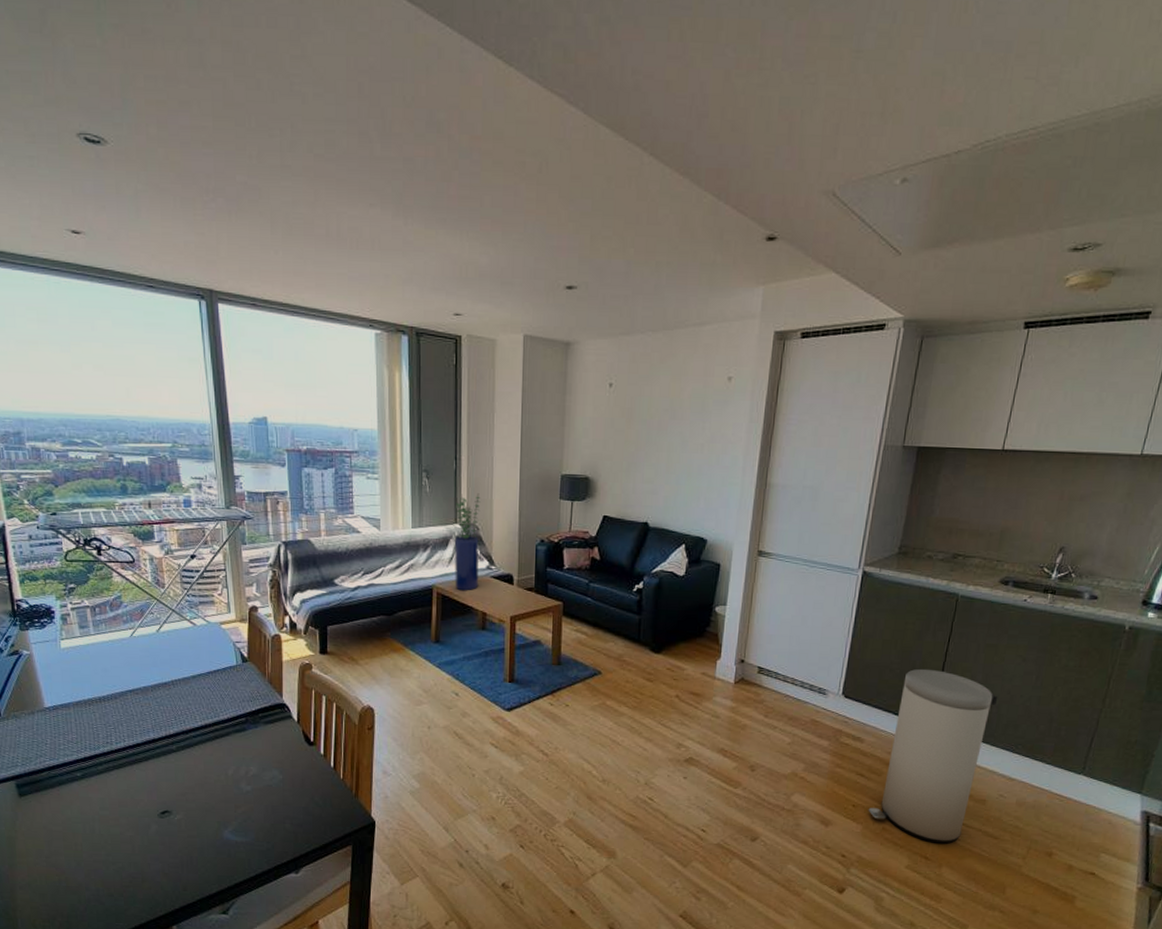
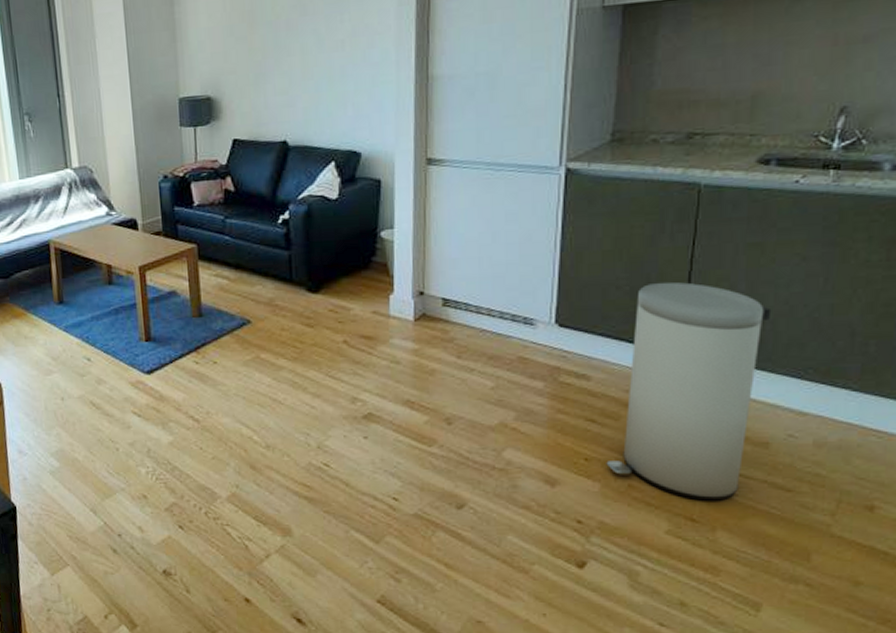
vase: present [454,493,481,591] -> none [63,131,100,243]

